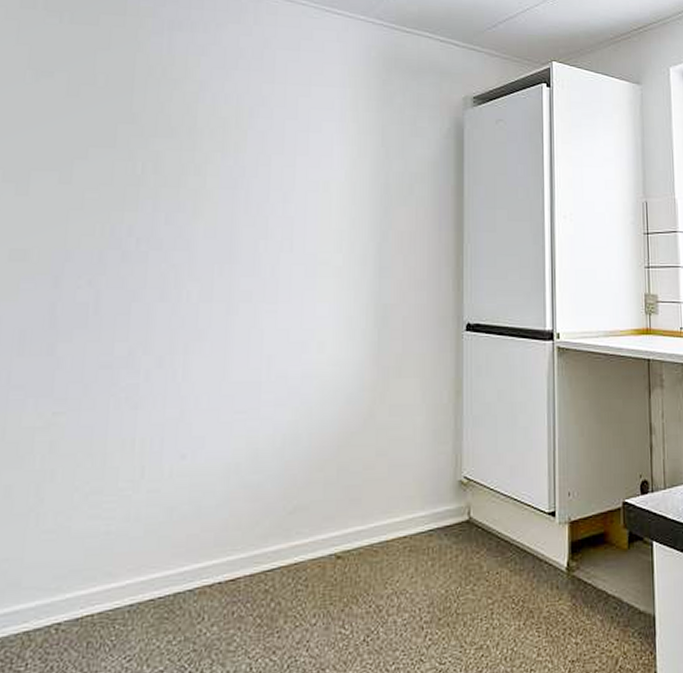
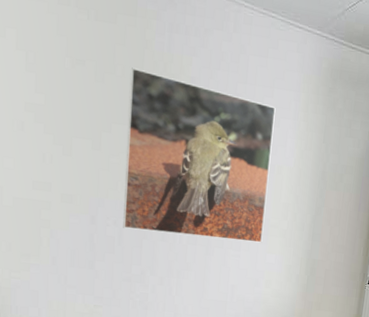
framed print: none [101,75,315,290] -> present [123,67,276,243]

